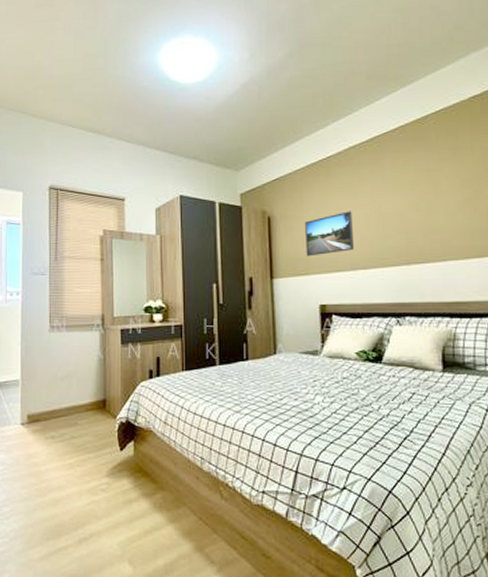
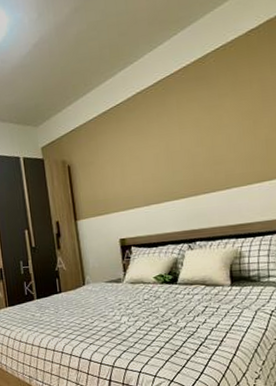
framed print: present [305,211,355,257] -> none [101,152,148,198]

